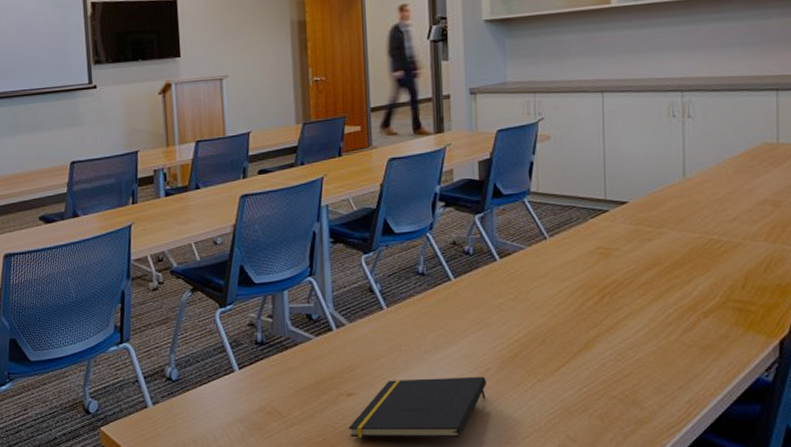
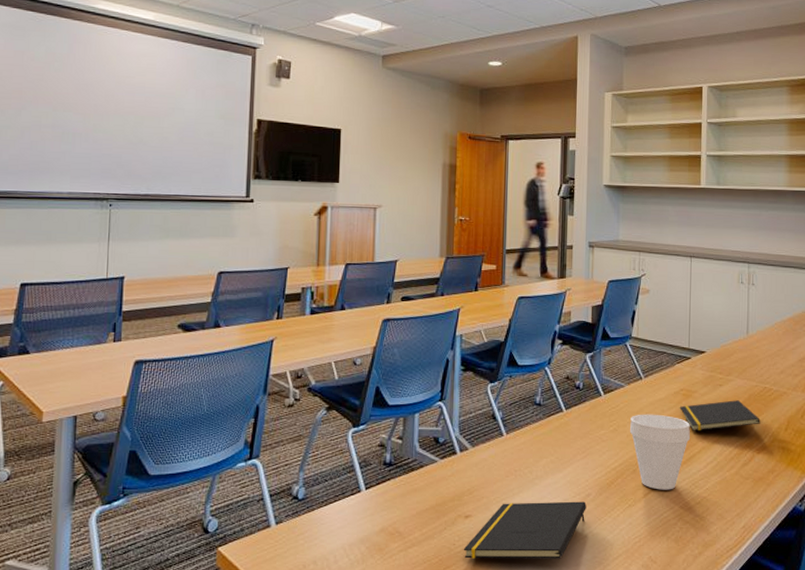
cup: none [535,277,612,362] -> present [630,414,690,490]
notepad: none [598,256,707,295] -> present [680,400,760,431]

